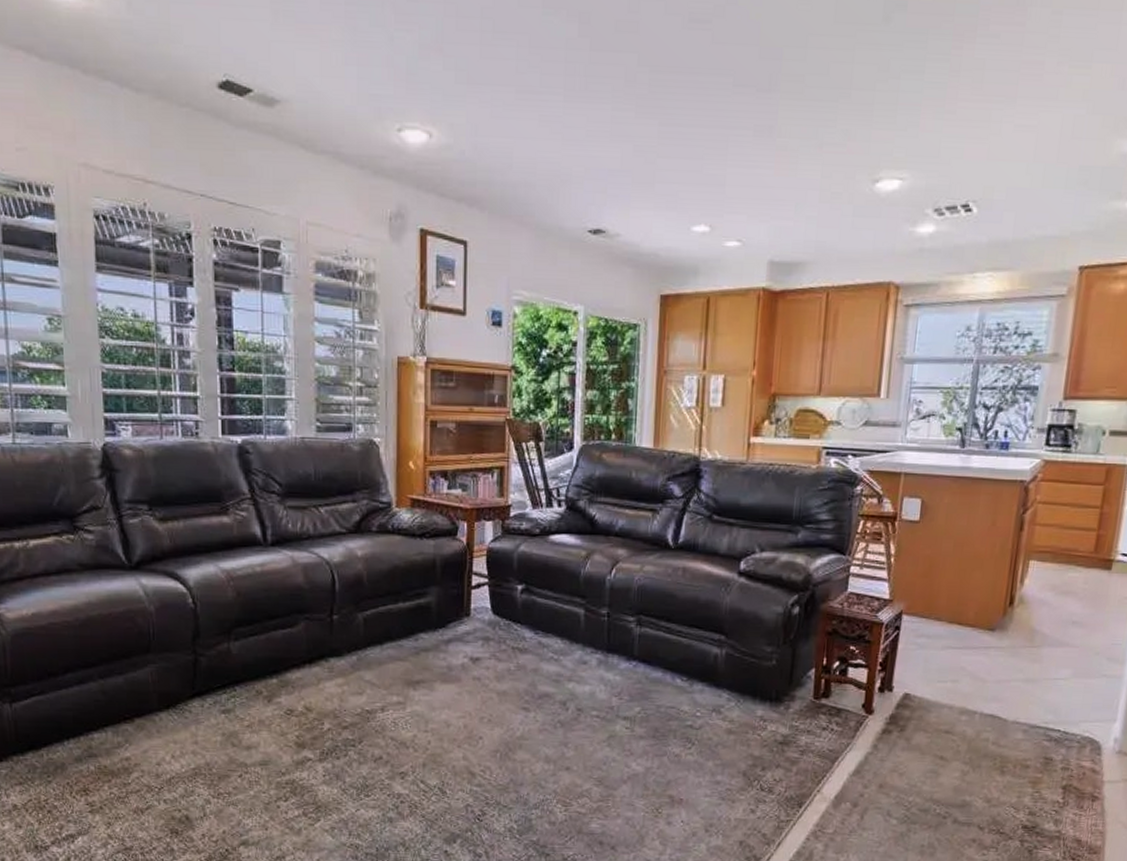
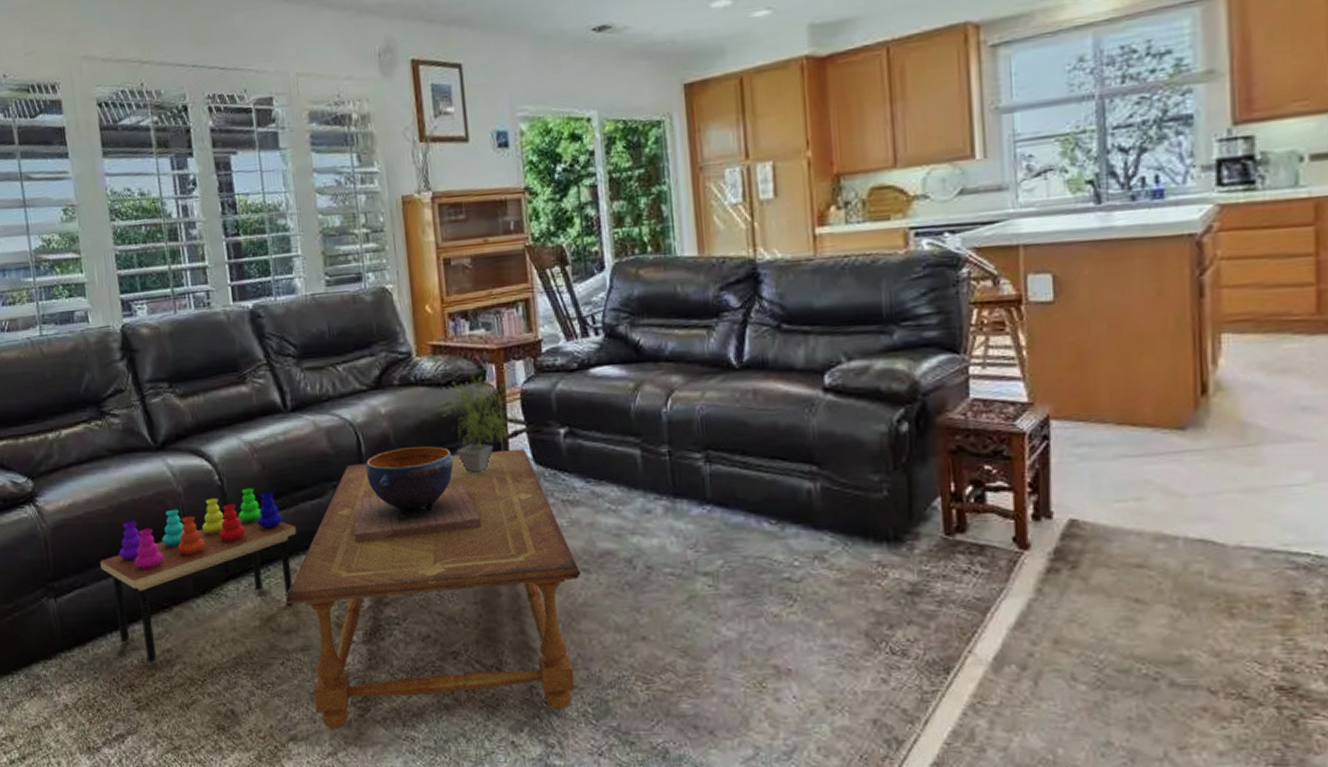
stacking toy: none [62,613,265,769] -> present [100,488,296,663]
coffee table: none [249,599,522,836] -> present [286,448,581,729]
decorative bowl: none [320,589,439,671] -> present [353,446,481,542]
potted plant: none [414,525,482,618] -> present [441,370,518,474]

